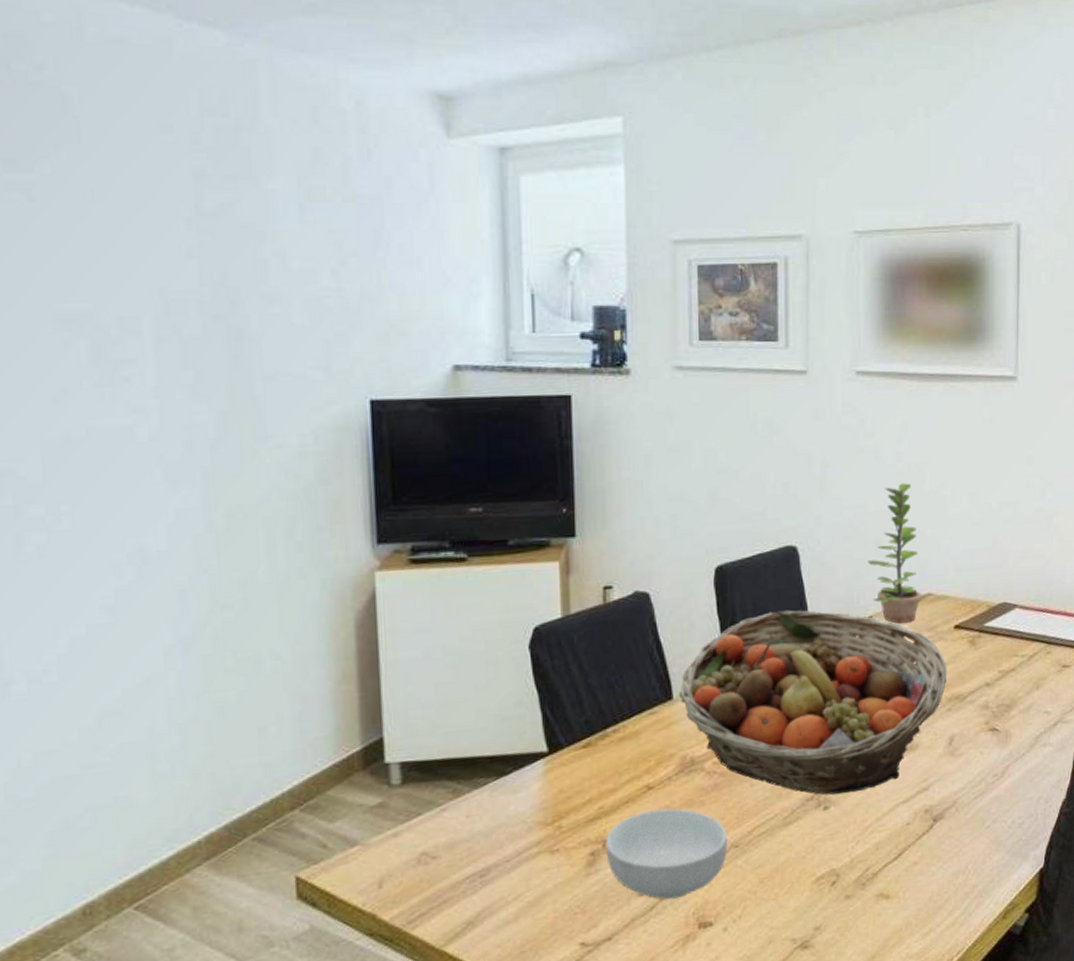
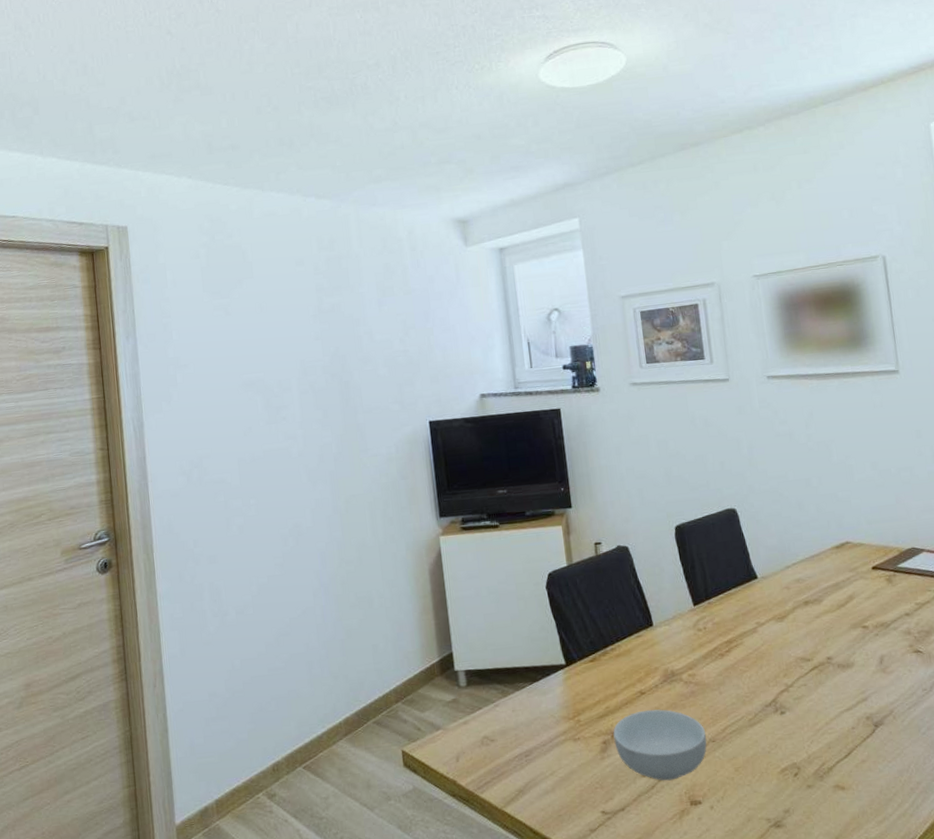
fruit basket: present [679,610,947,795] -> none [657,557,872,703]
plant: present [868,483,922,624] -> none [793,457,842,566]

